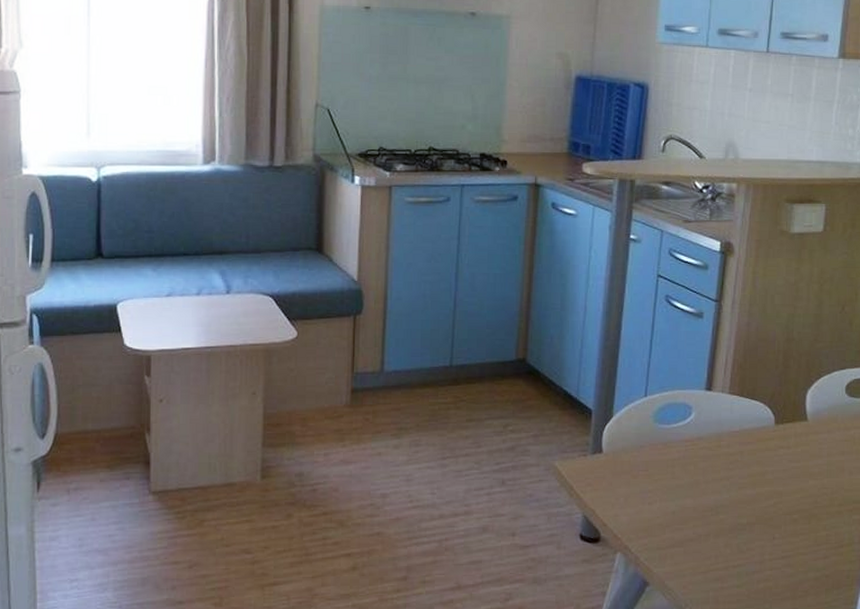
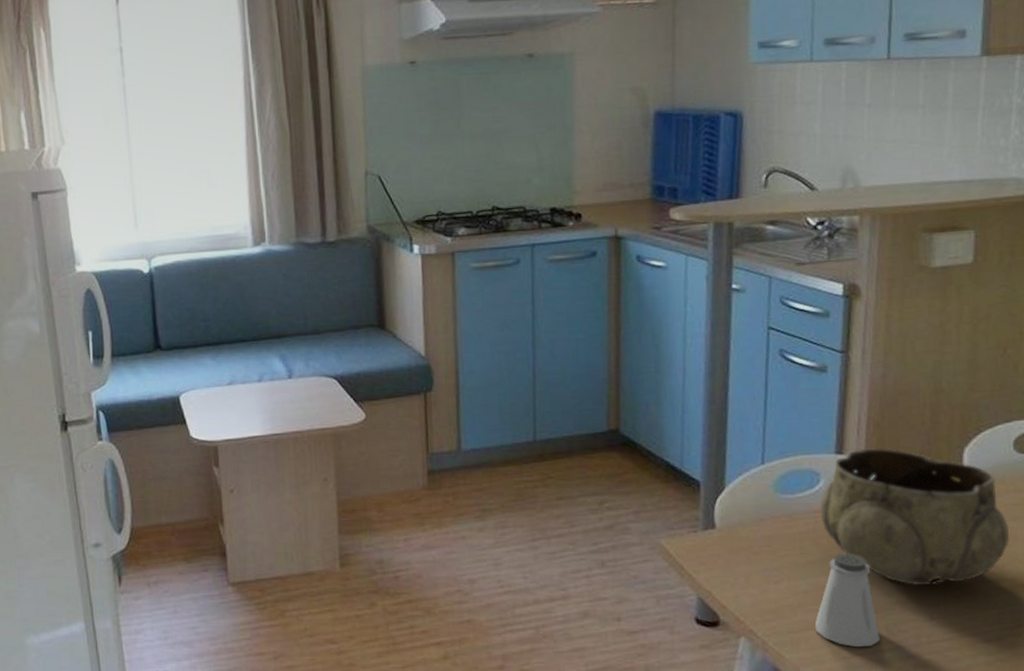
saltshaker: none [680,479,732,563] -> present [815,553,880,648]
decorative bowl: none [690,386,839,510] -> present [819,448,1010,586]

